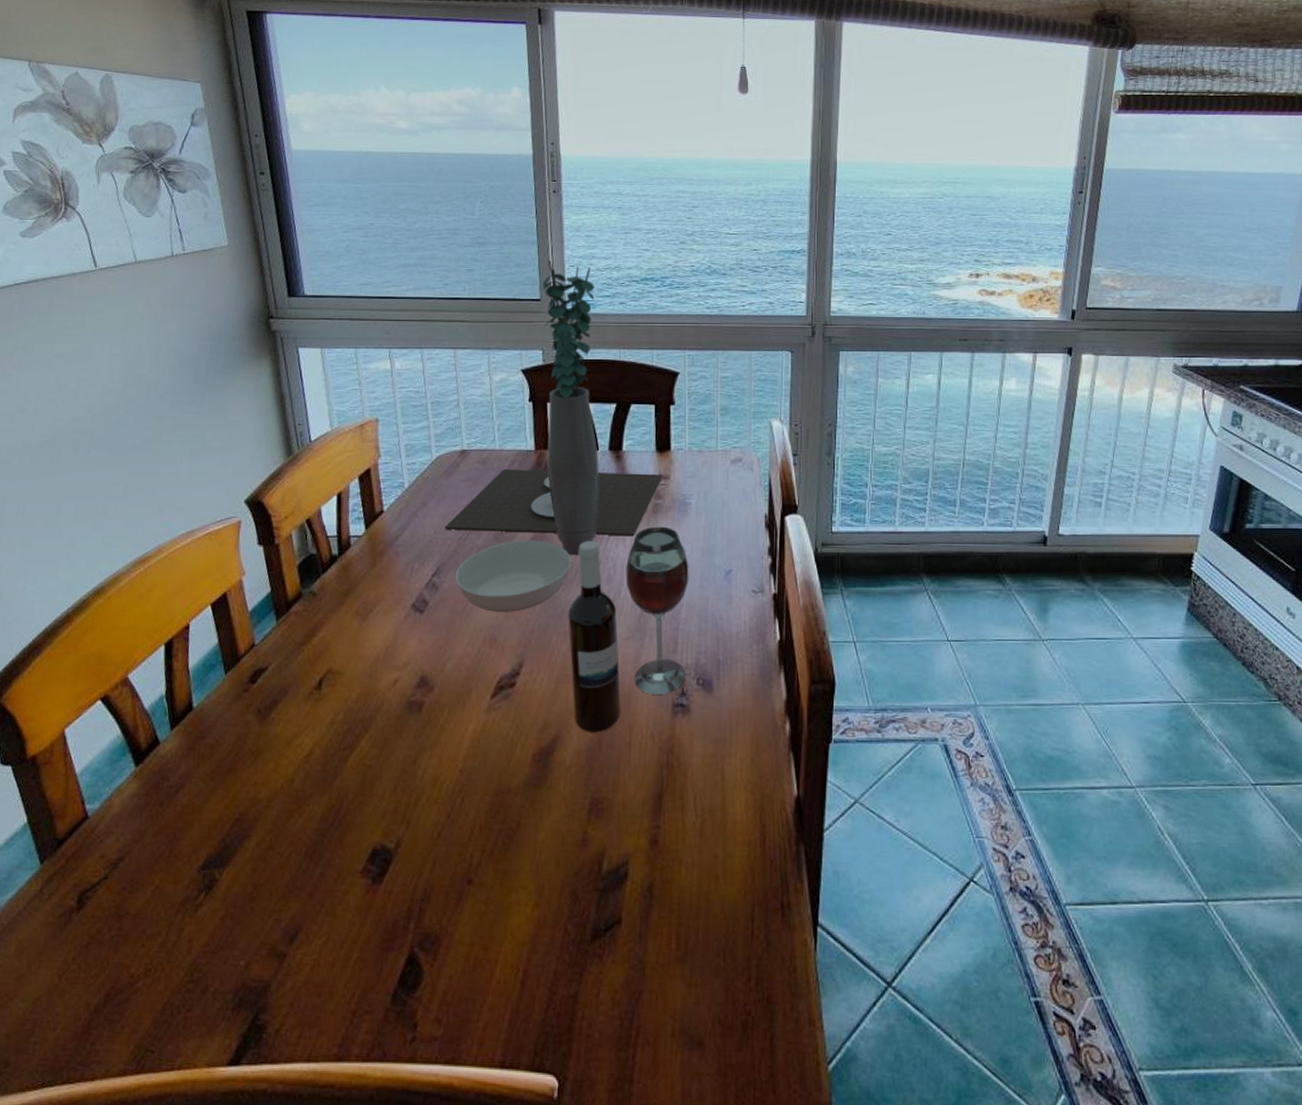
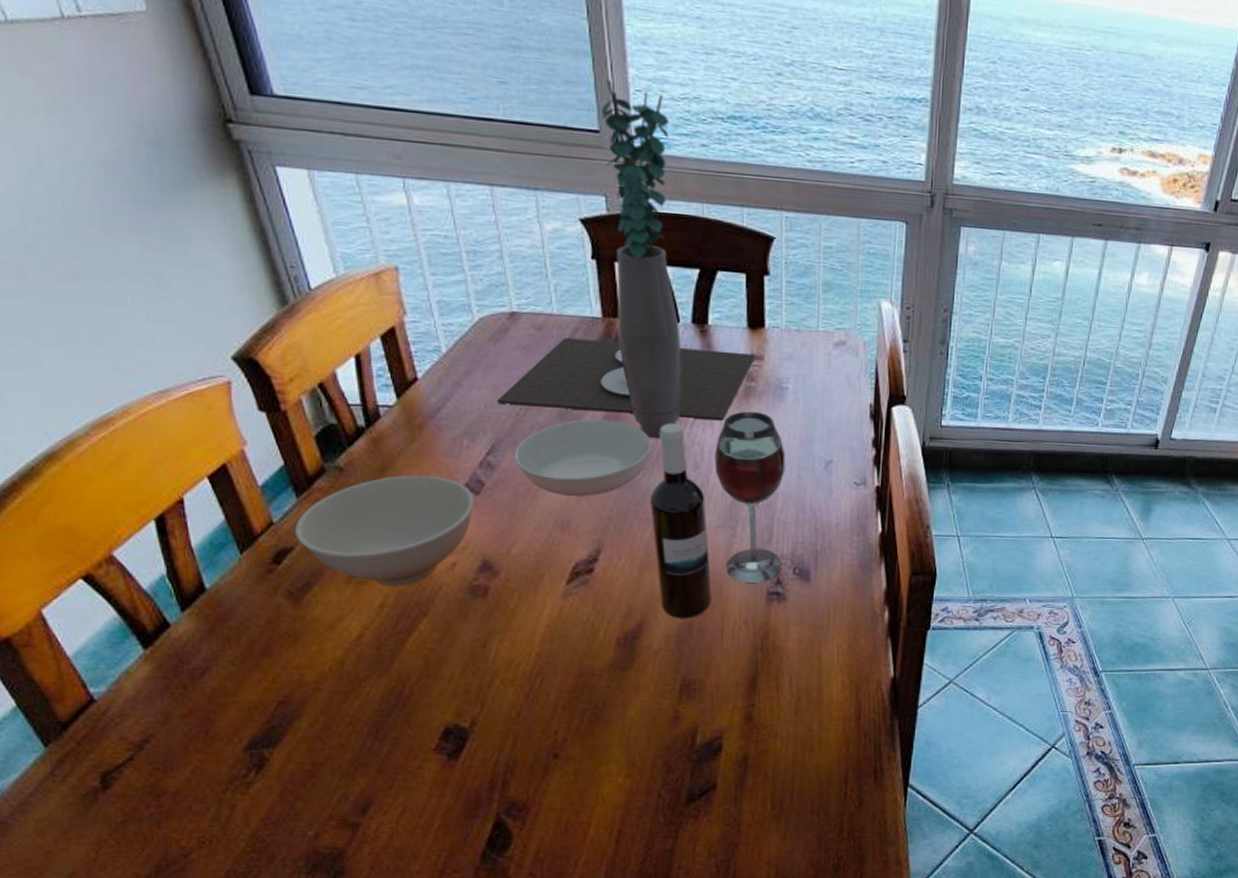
bowl: none [271,597,419,703] -> present [295,474,475,587]

